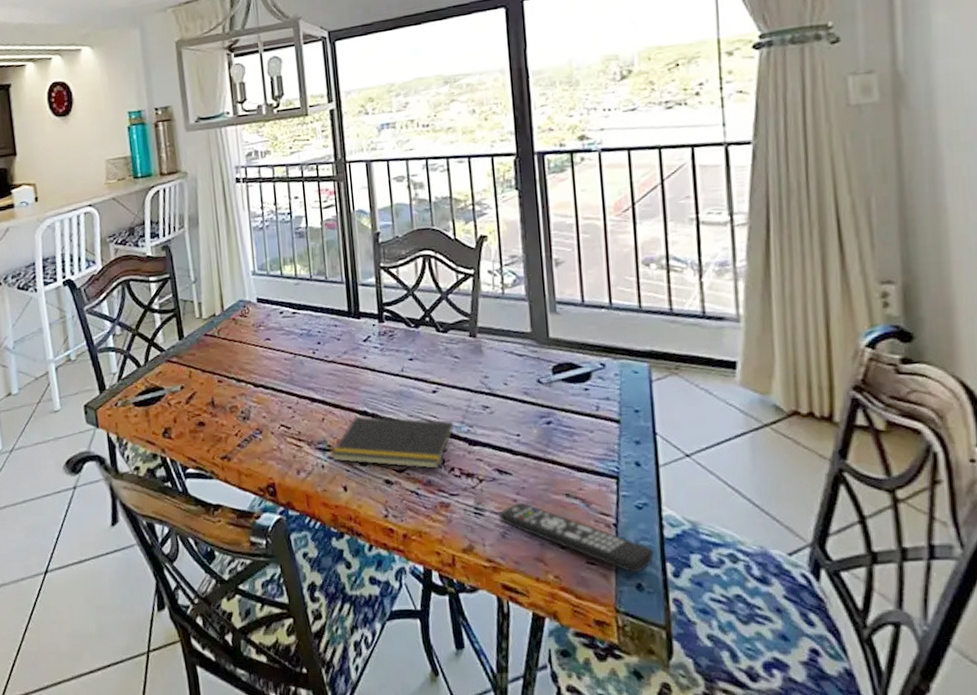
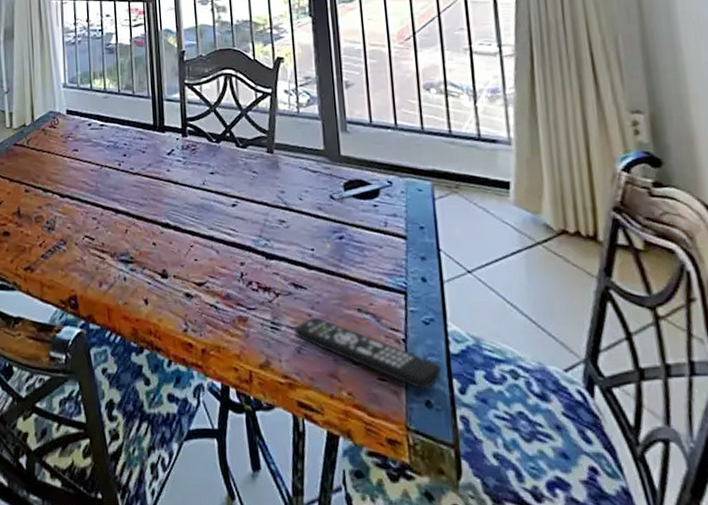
notepad: present [331,416,455,469] -> none [133,228,253,283]

